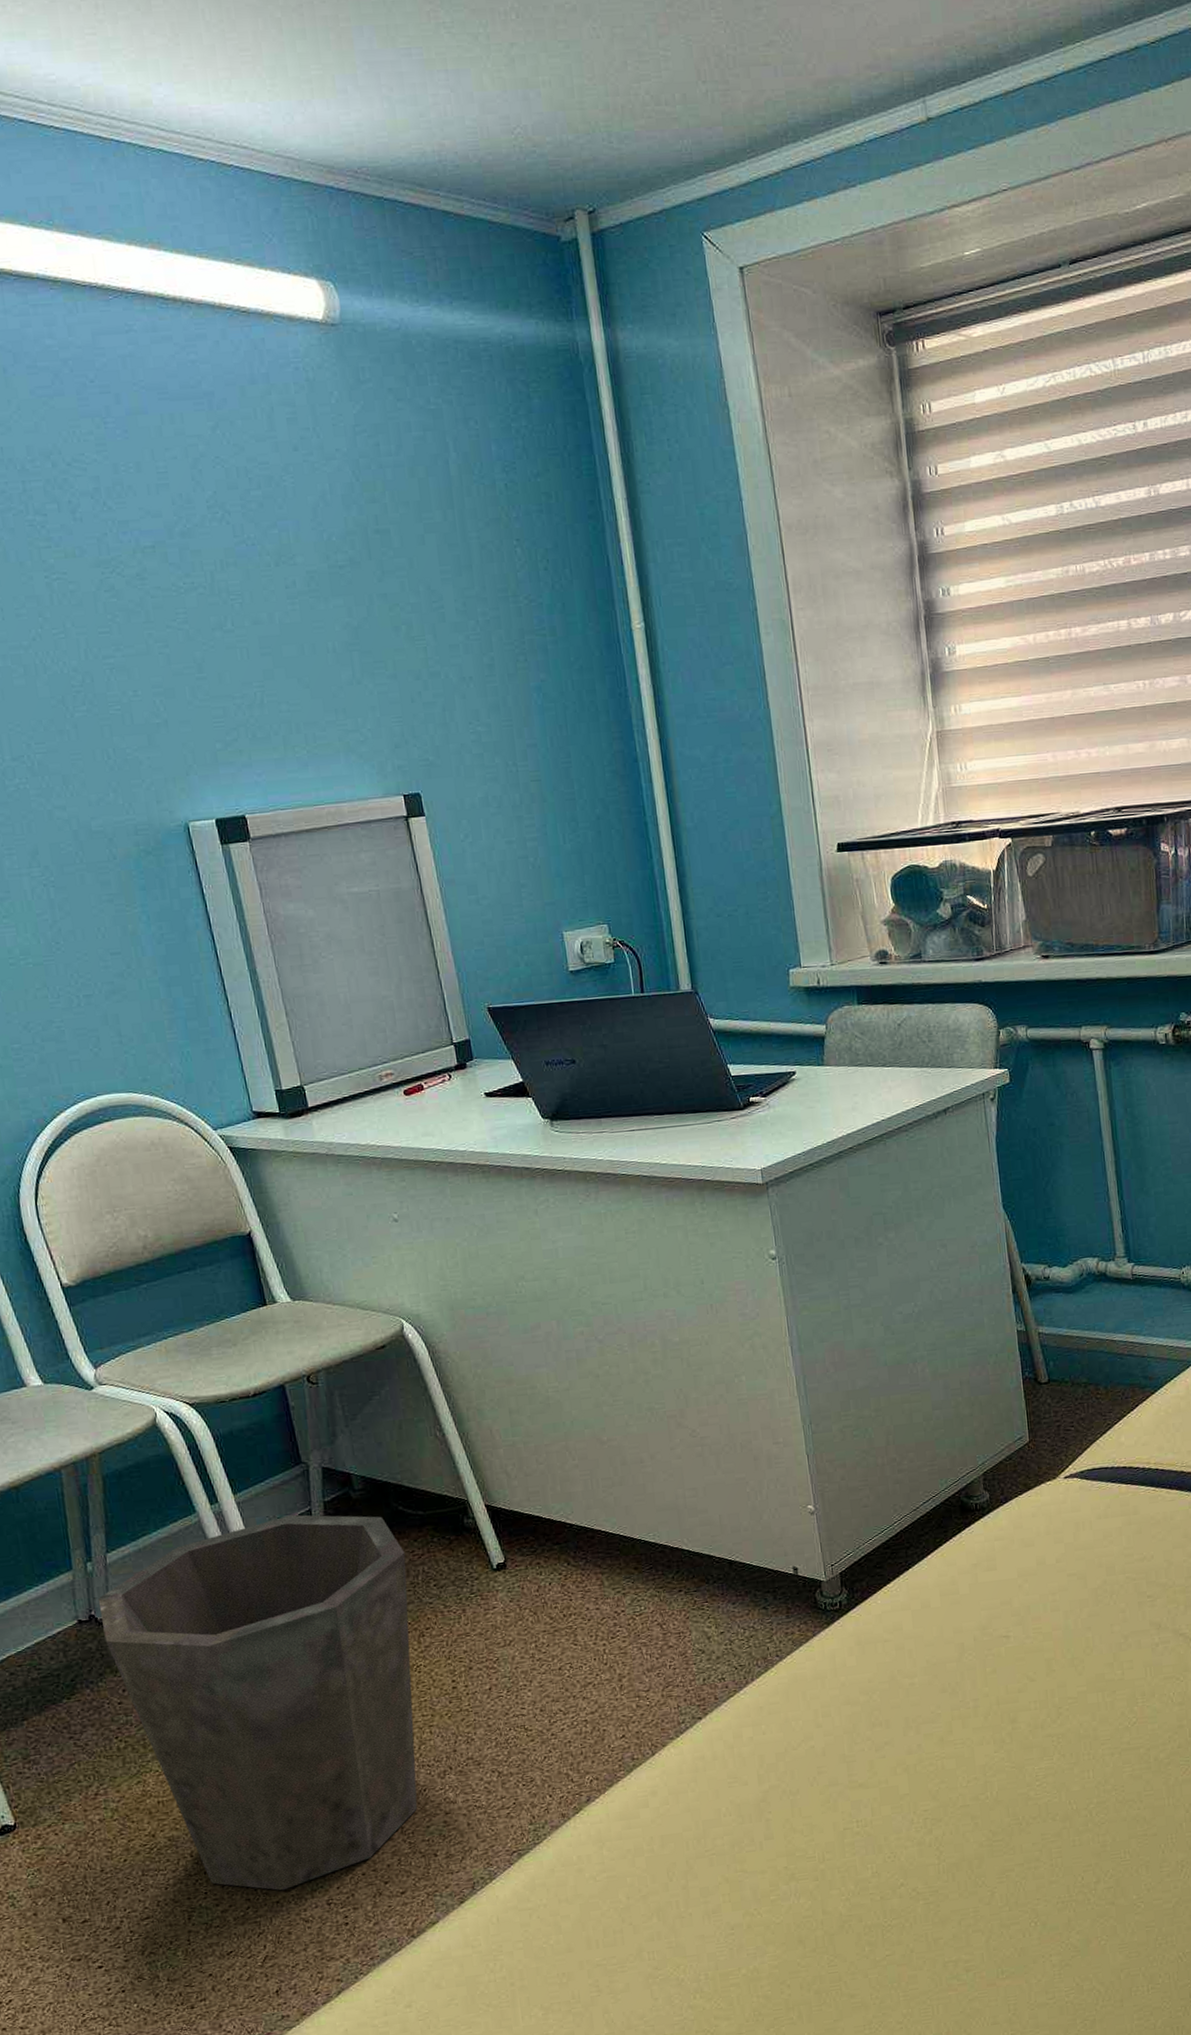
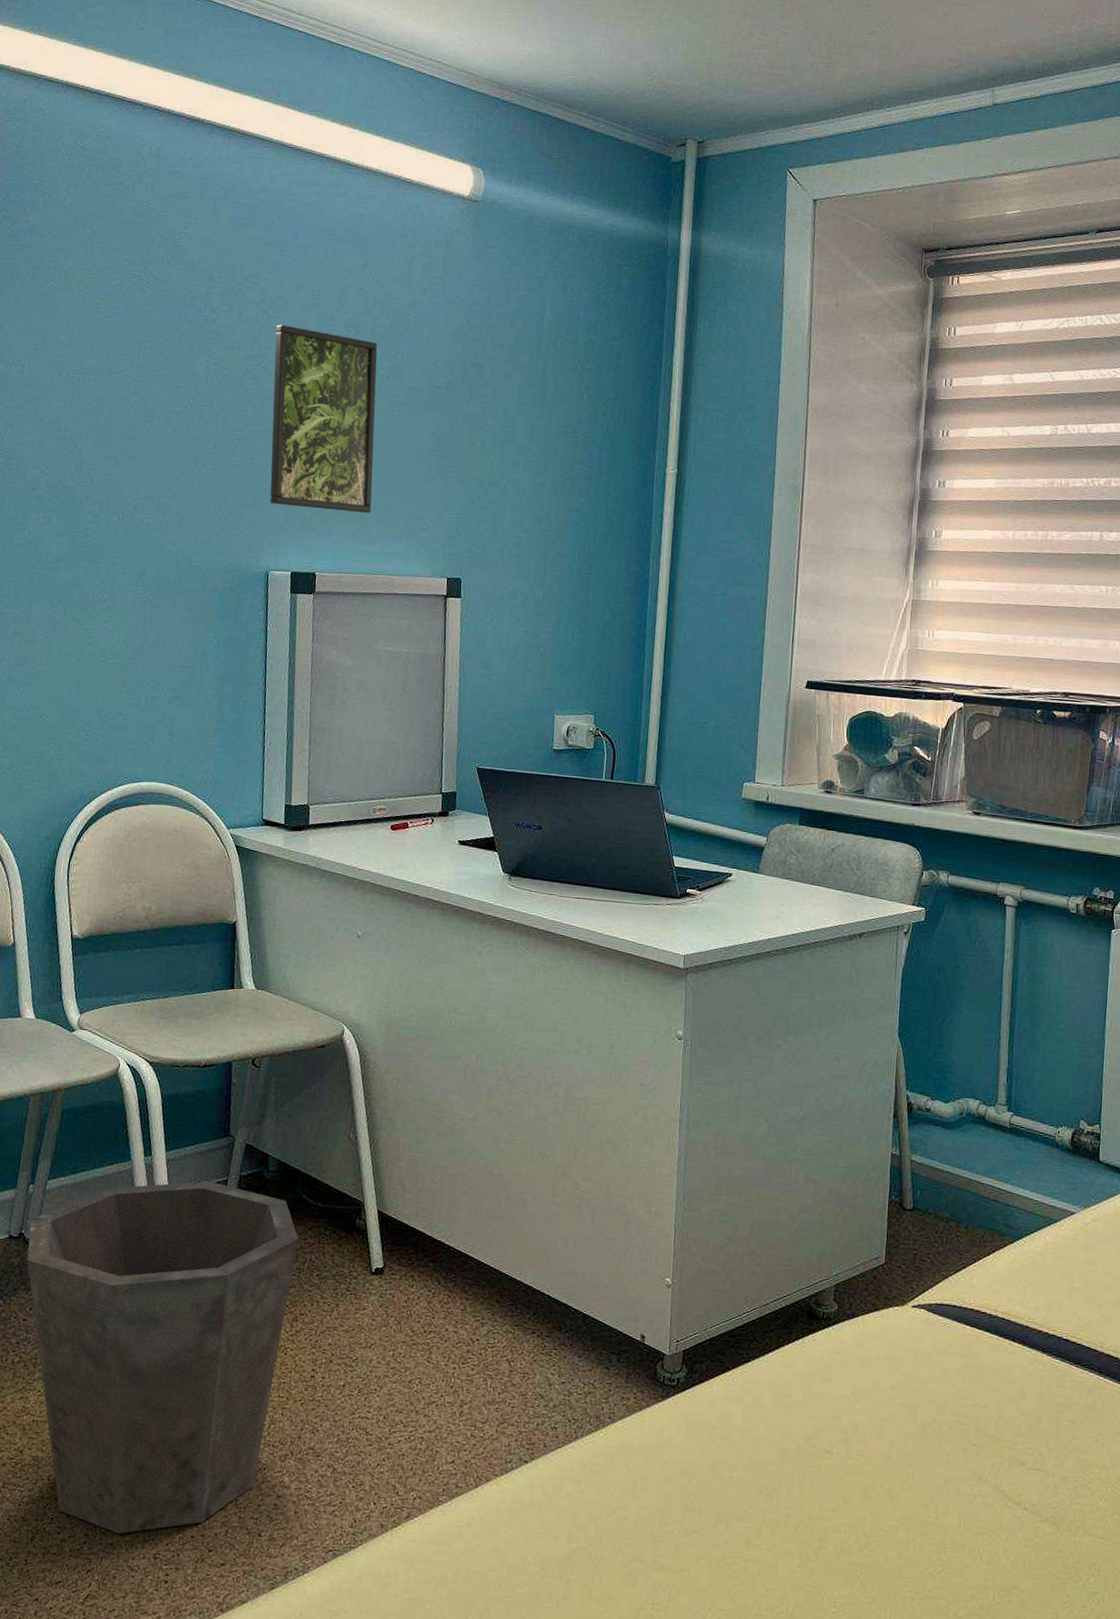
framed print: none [121,516,294,741] -> present [270,324,378,514]

